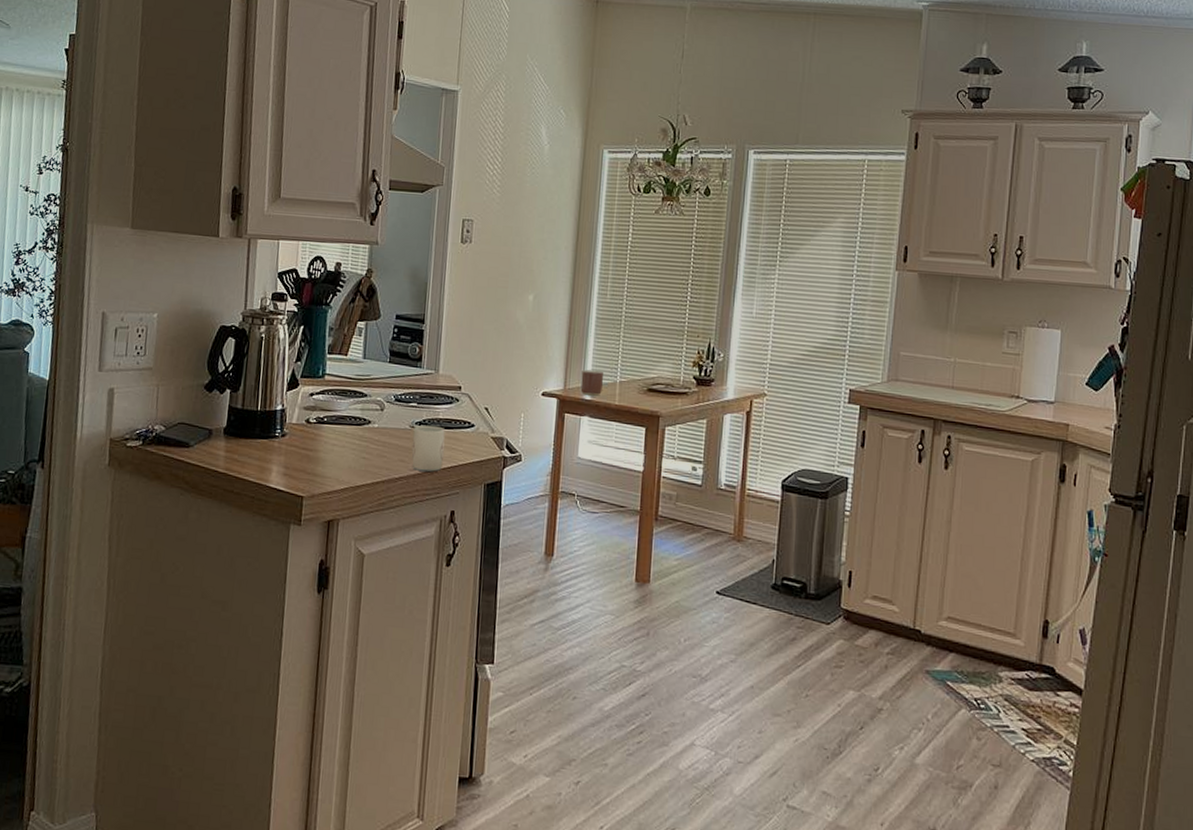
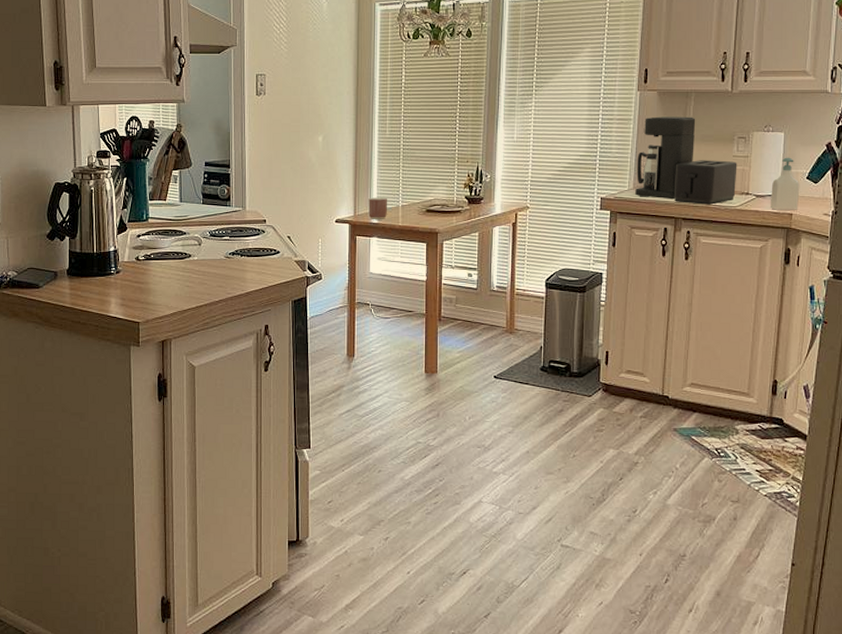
mug: present [411,425,446,472] -> none [228,255,256,294]
coffee maker: none [889,301,961,398] -> present [635,116,696,200]
toaster: none [933,354,1007,407] -> present [673,160,737,205]
soap bottle: none [1043,358,1078,421] -> present [769,157,800,210]

